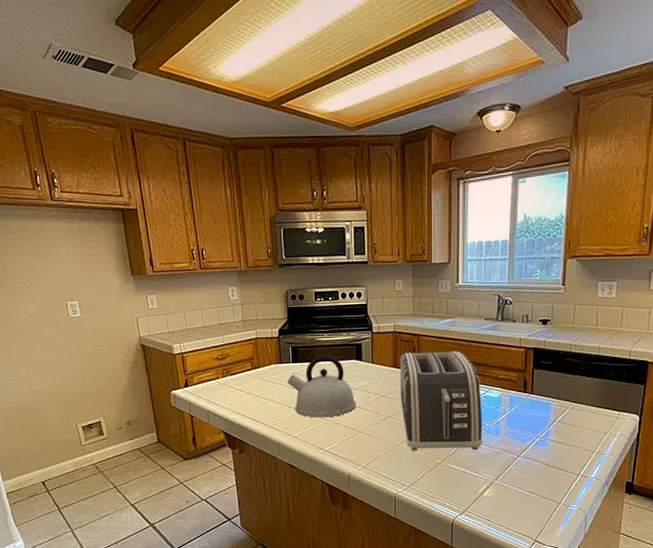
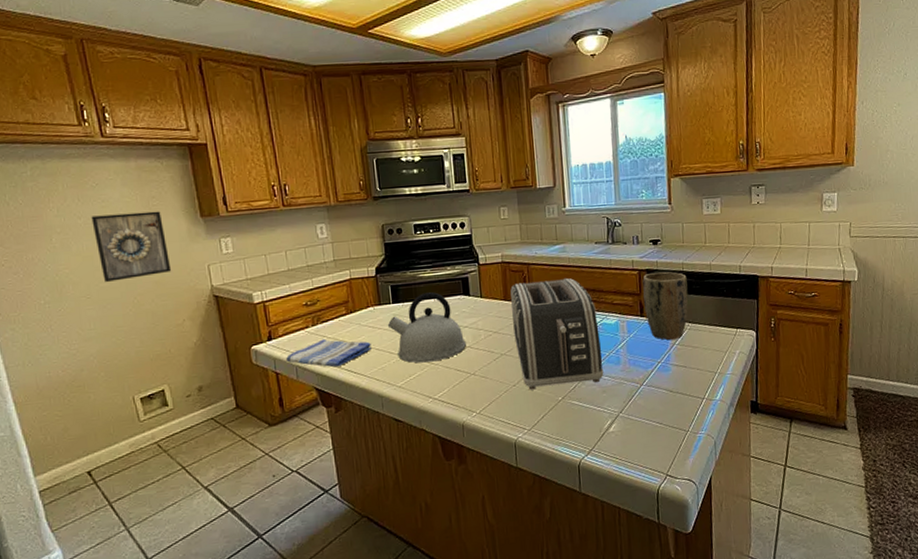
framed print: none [44,268,107,327] -> present [91,211,172,282]
dish towel: none [199,389,272,415] -> present [286,339,372,368]
plant pot: none [527,351,574,418] -> present [642,271,689,341]

